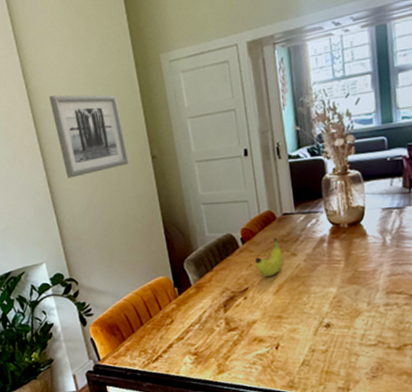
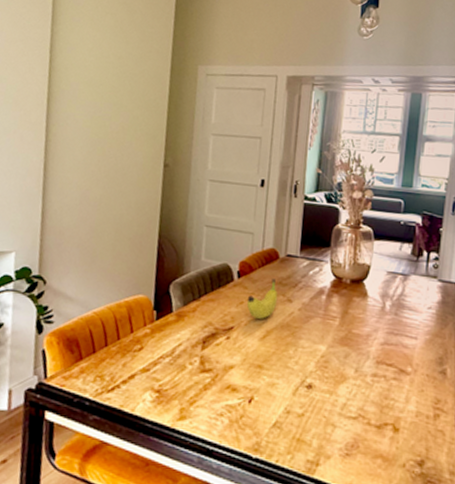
wall art: present [48,94,129,178] -> none [66,77,143,167]

